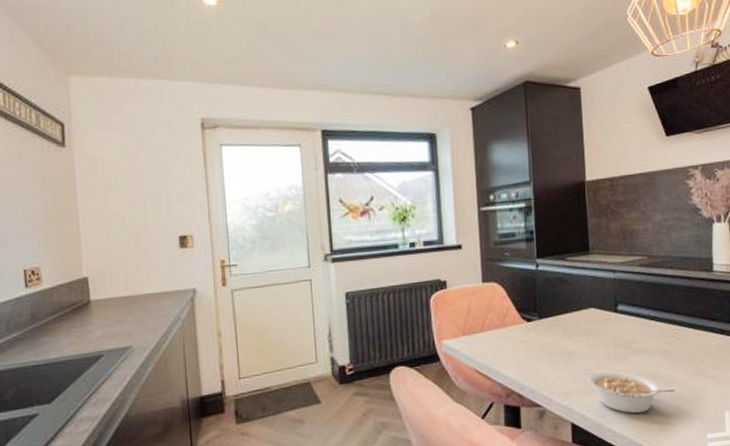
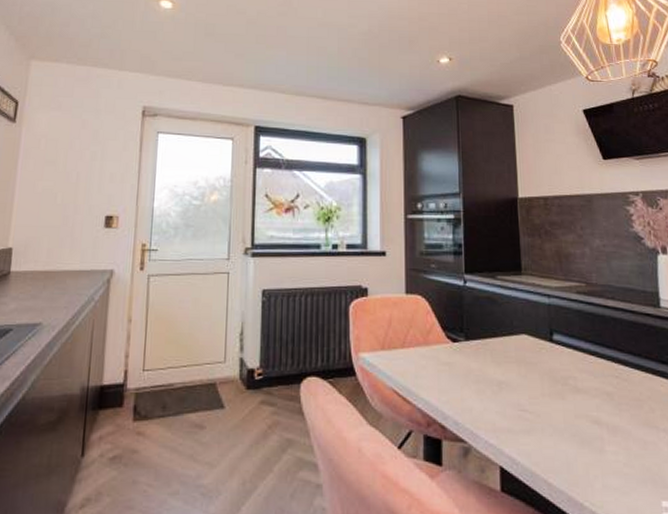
legume: present [588,371,675,414] -> none [519,410,621,465]

